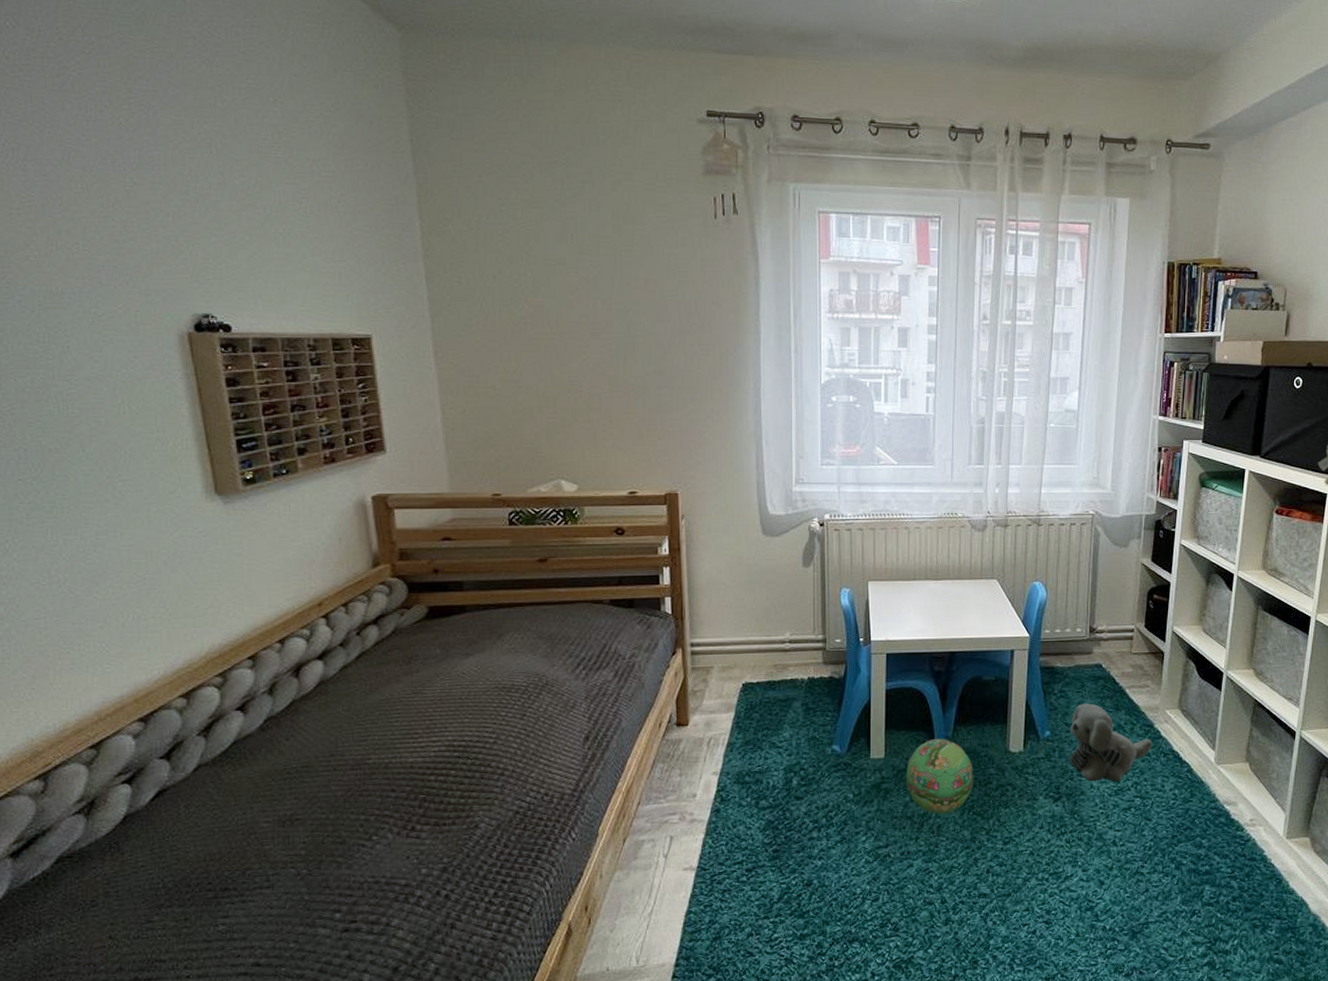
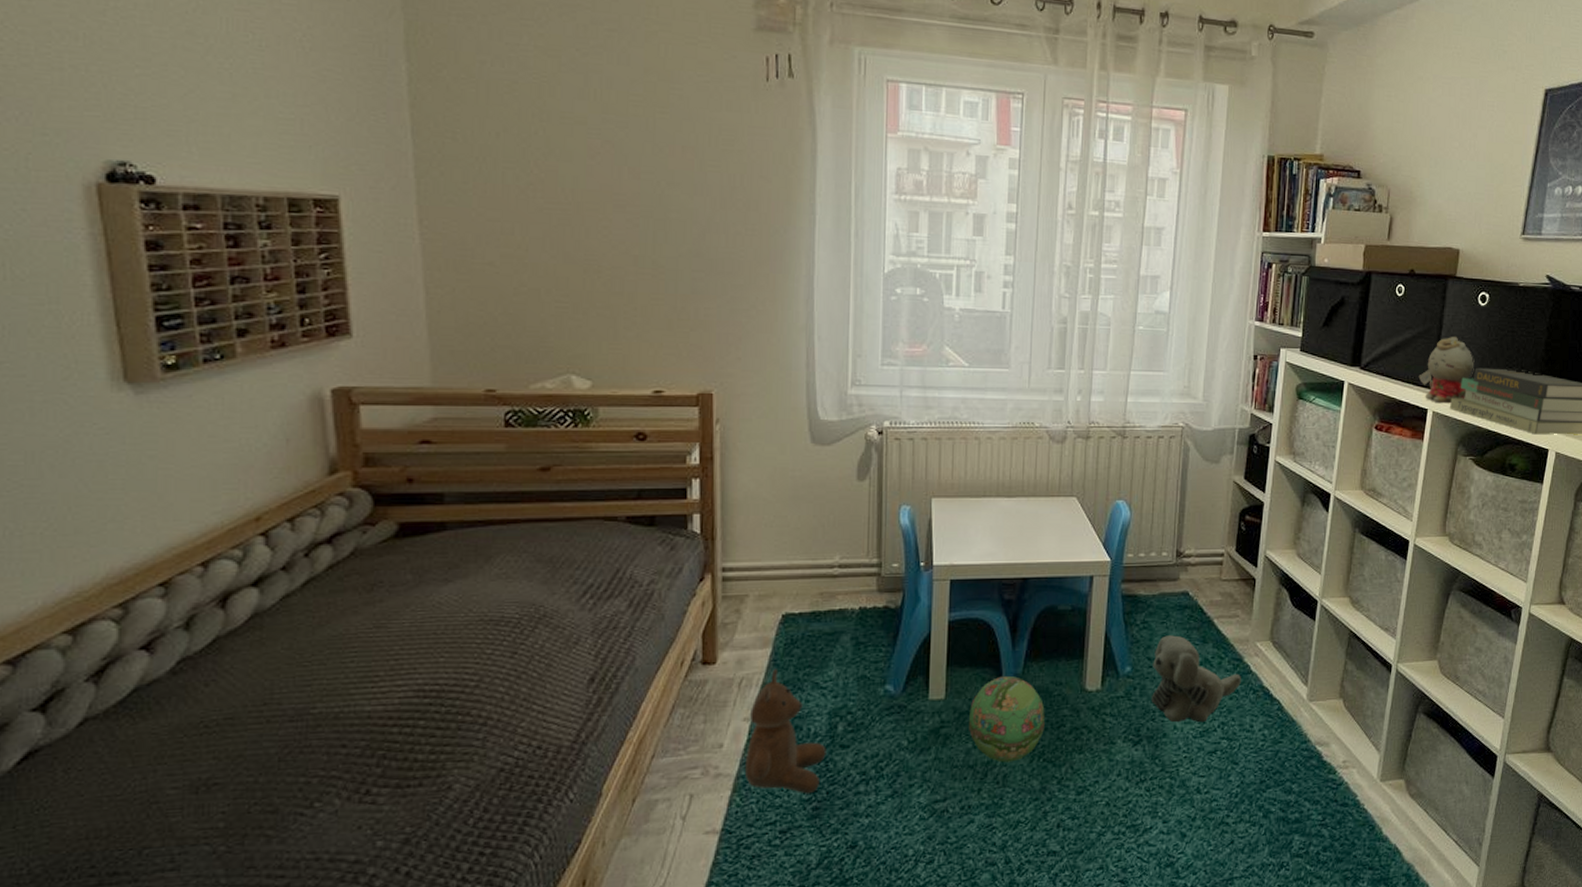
teddy bear: none [716,730,783,839] -> present [745,669,826,794]

